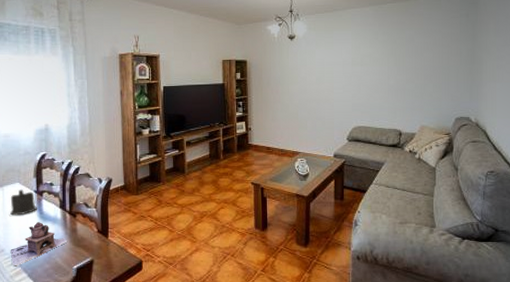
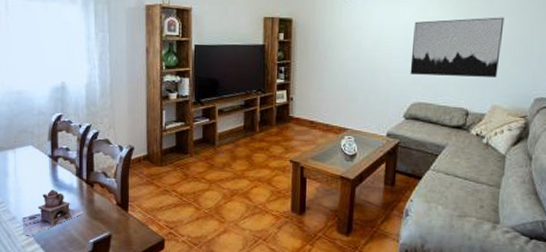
cup: present [10,189,37,216] -> none [22,153,51,182]
wall art: none [349,51,425,103] -> present [410,17,505,77]

